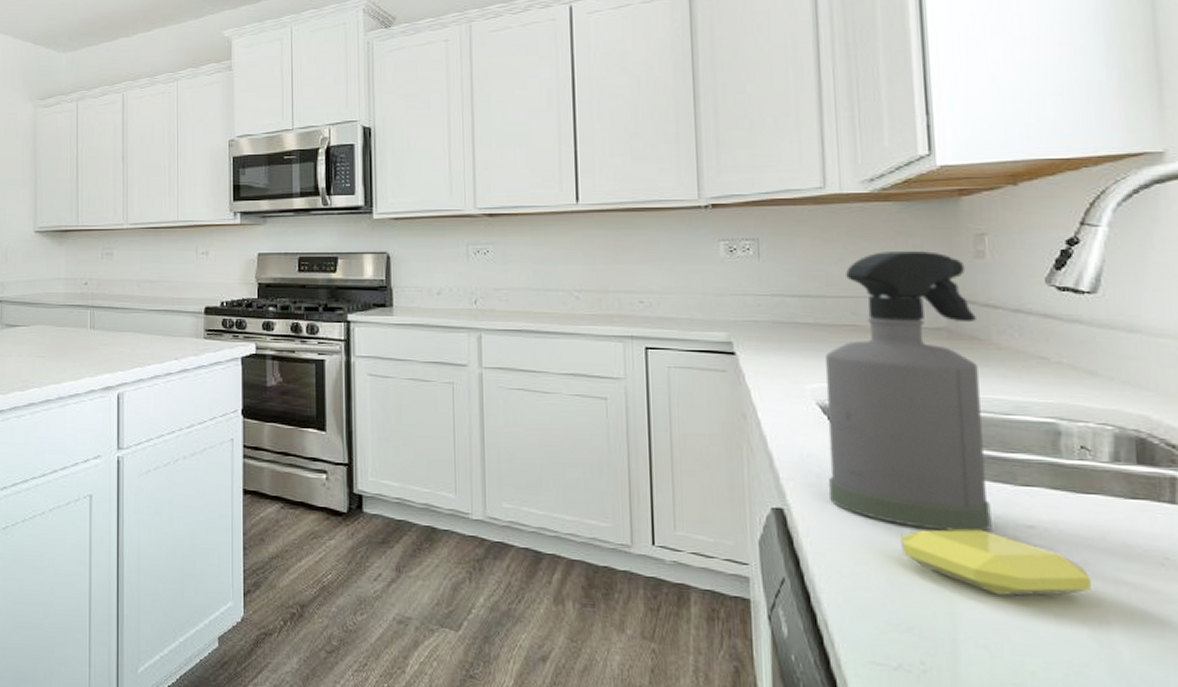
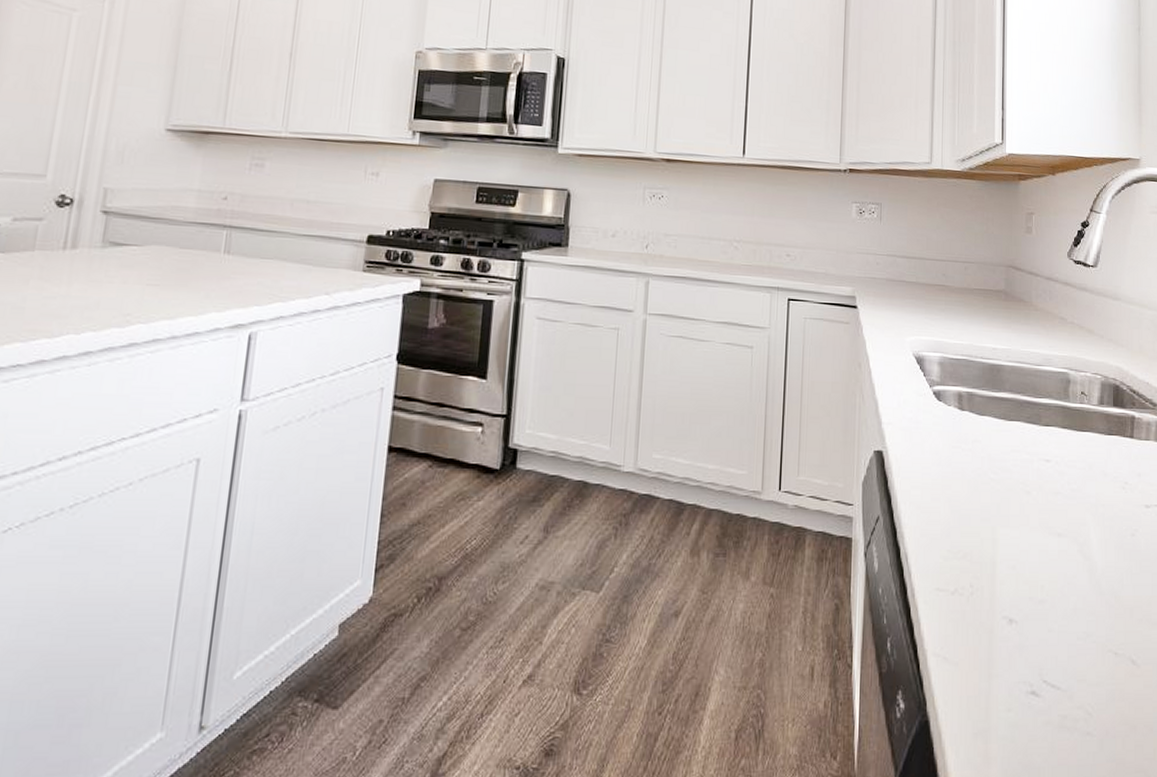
spray bottle: present [825,251,992,532] -> none [917,222,1024,467]
soap bar: present [901,529,1093,596] -> none [964,464,1083,521]

